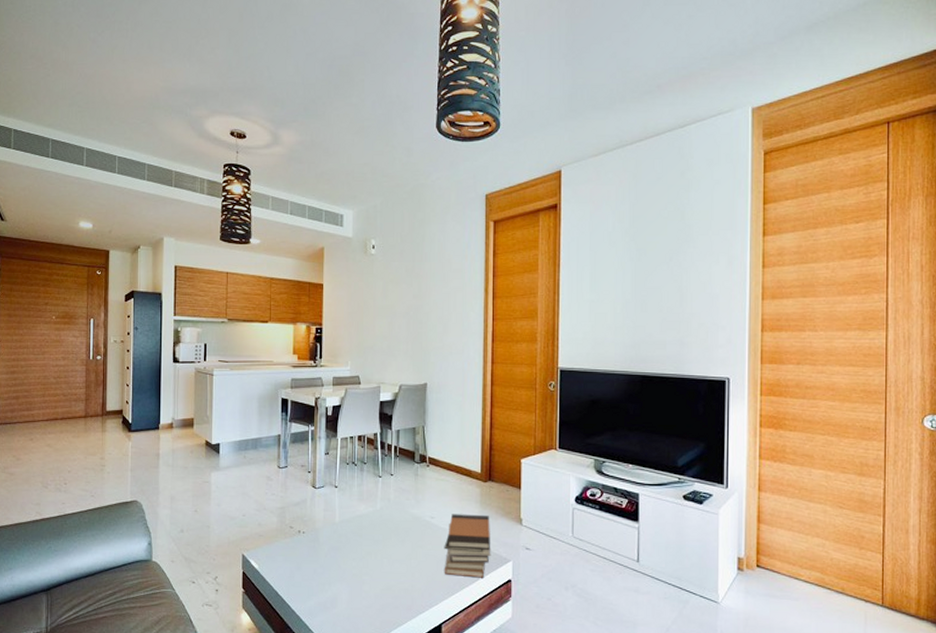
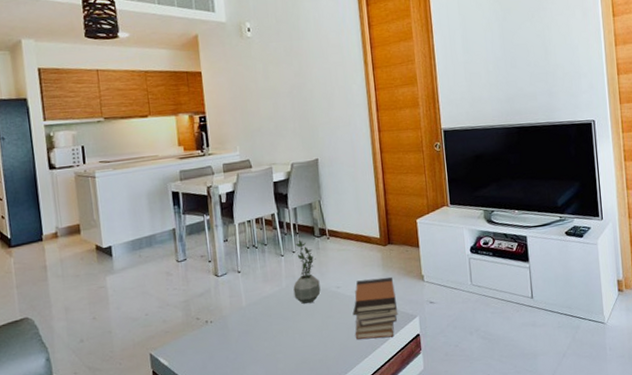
potted plant: none [387,463,414,529] -> present [293,240,321,304]

